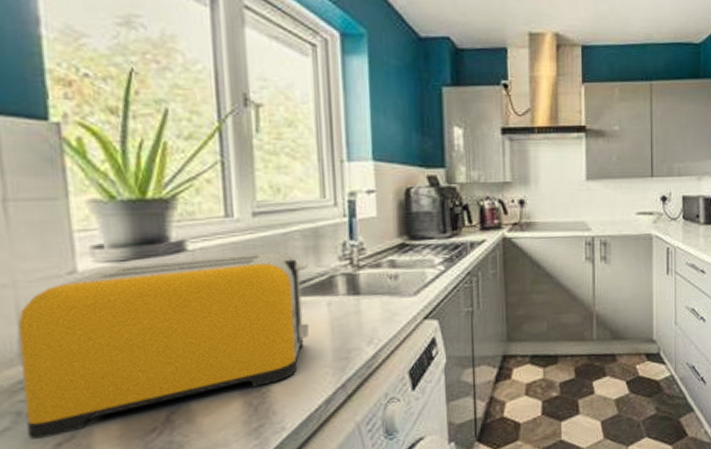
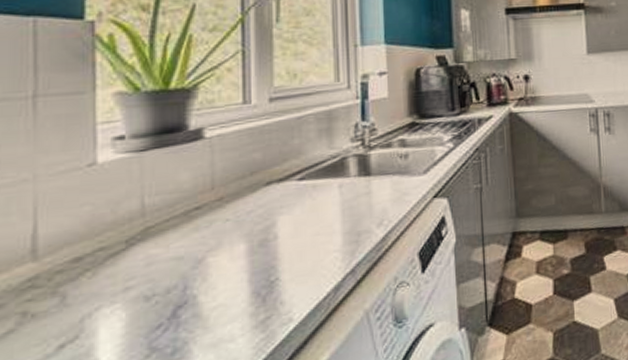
toaster: present [18,252,309,439] -> none [30,136,321,342]

